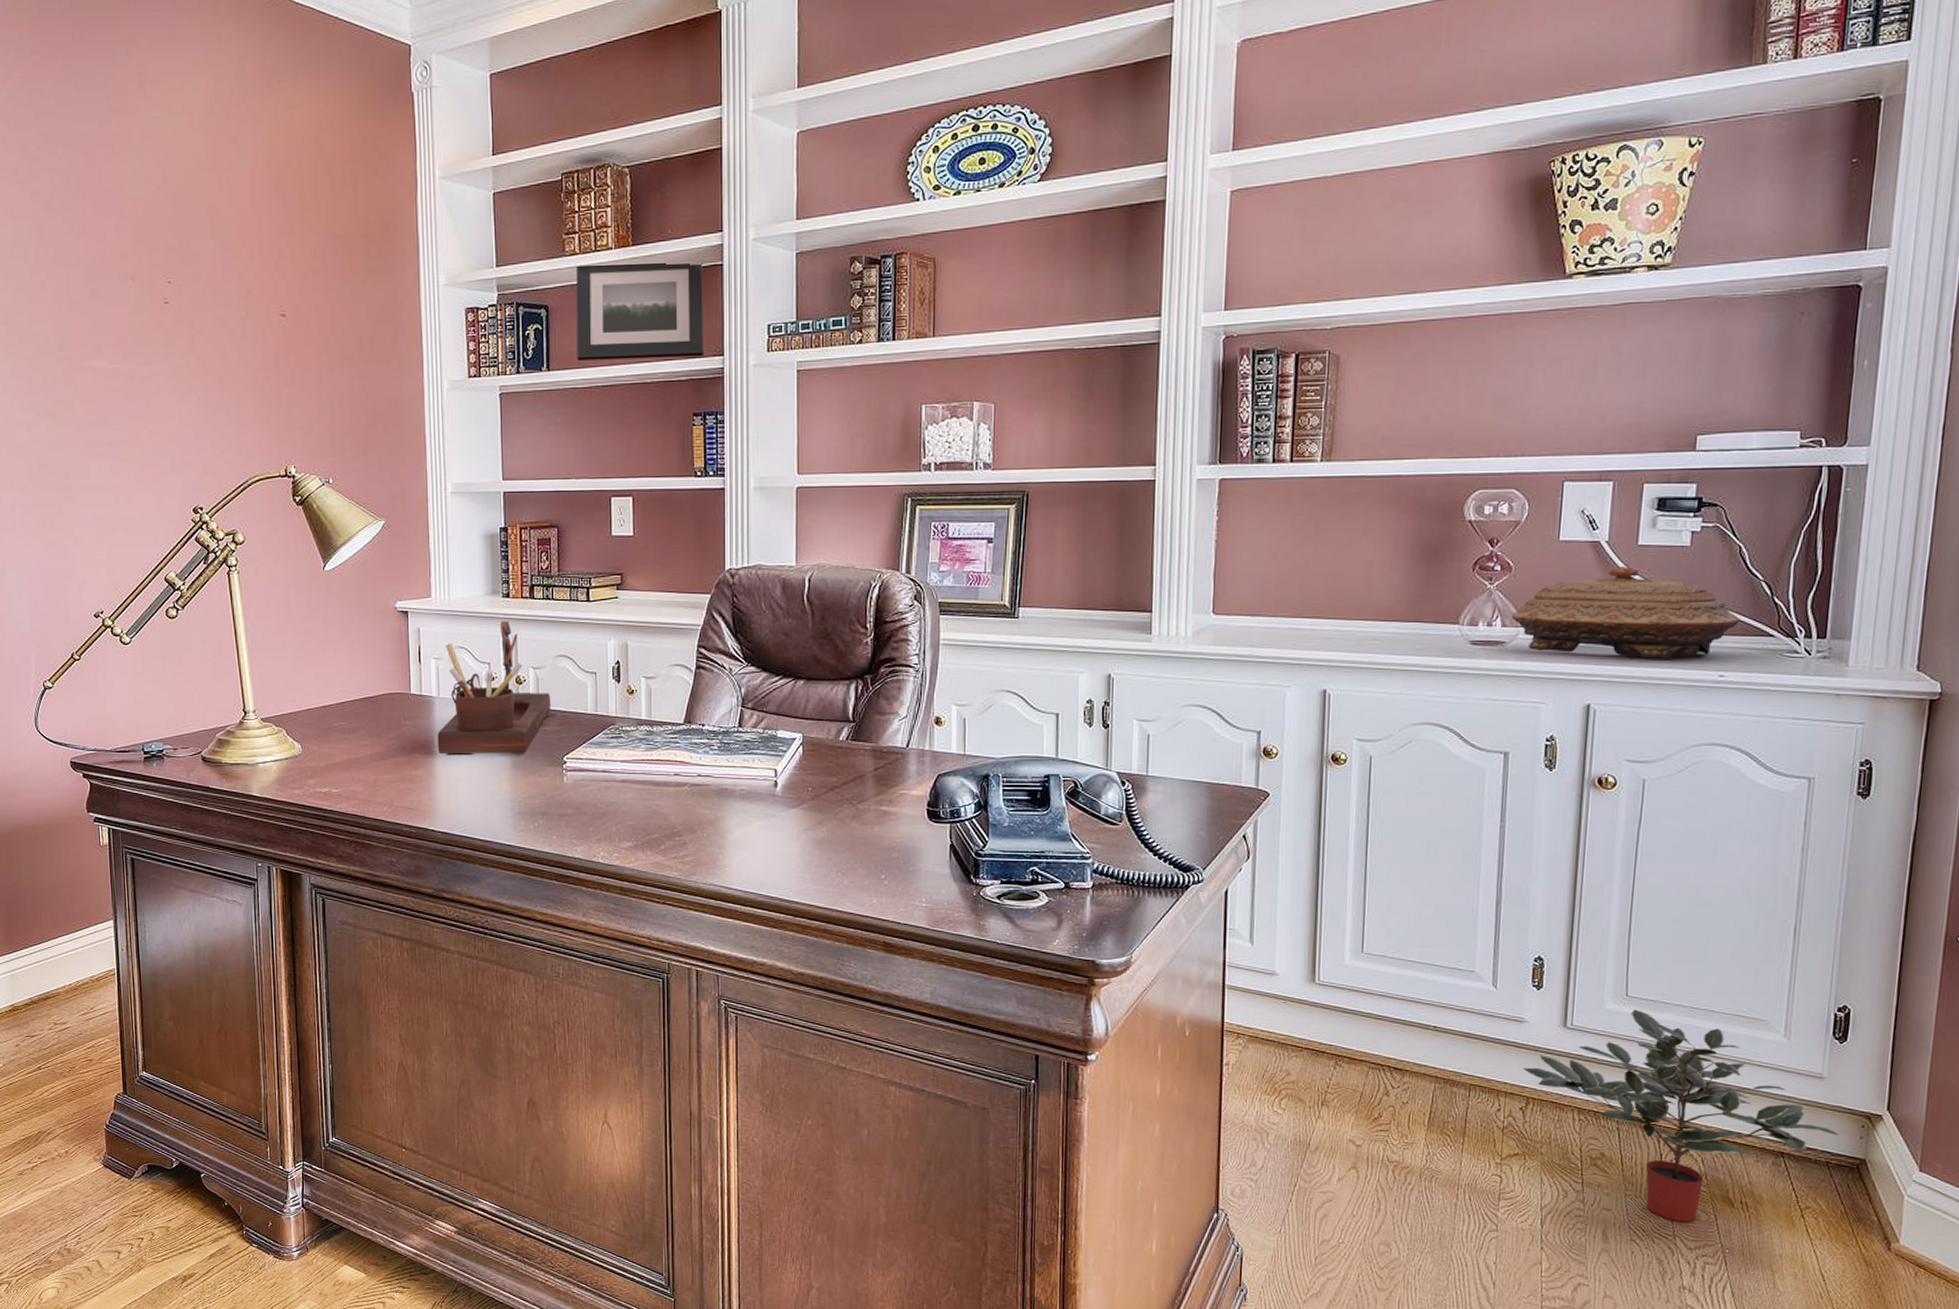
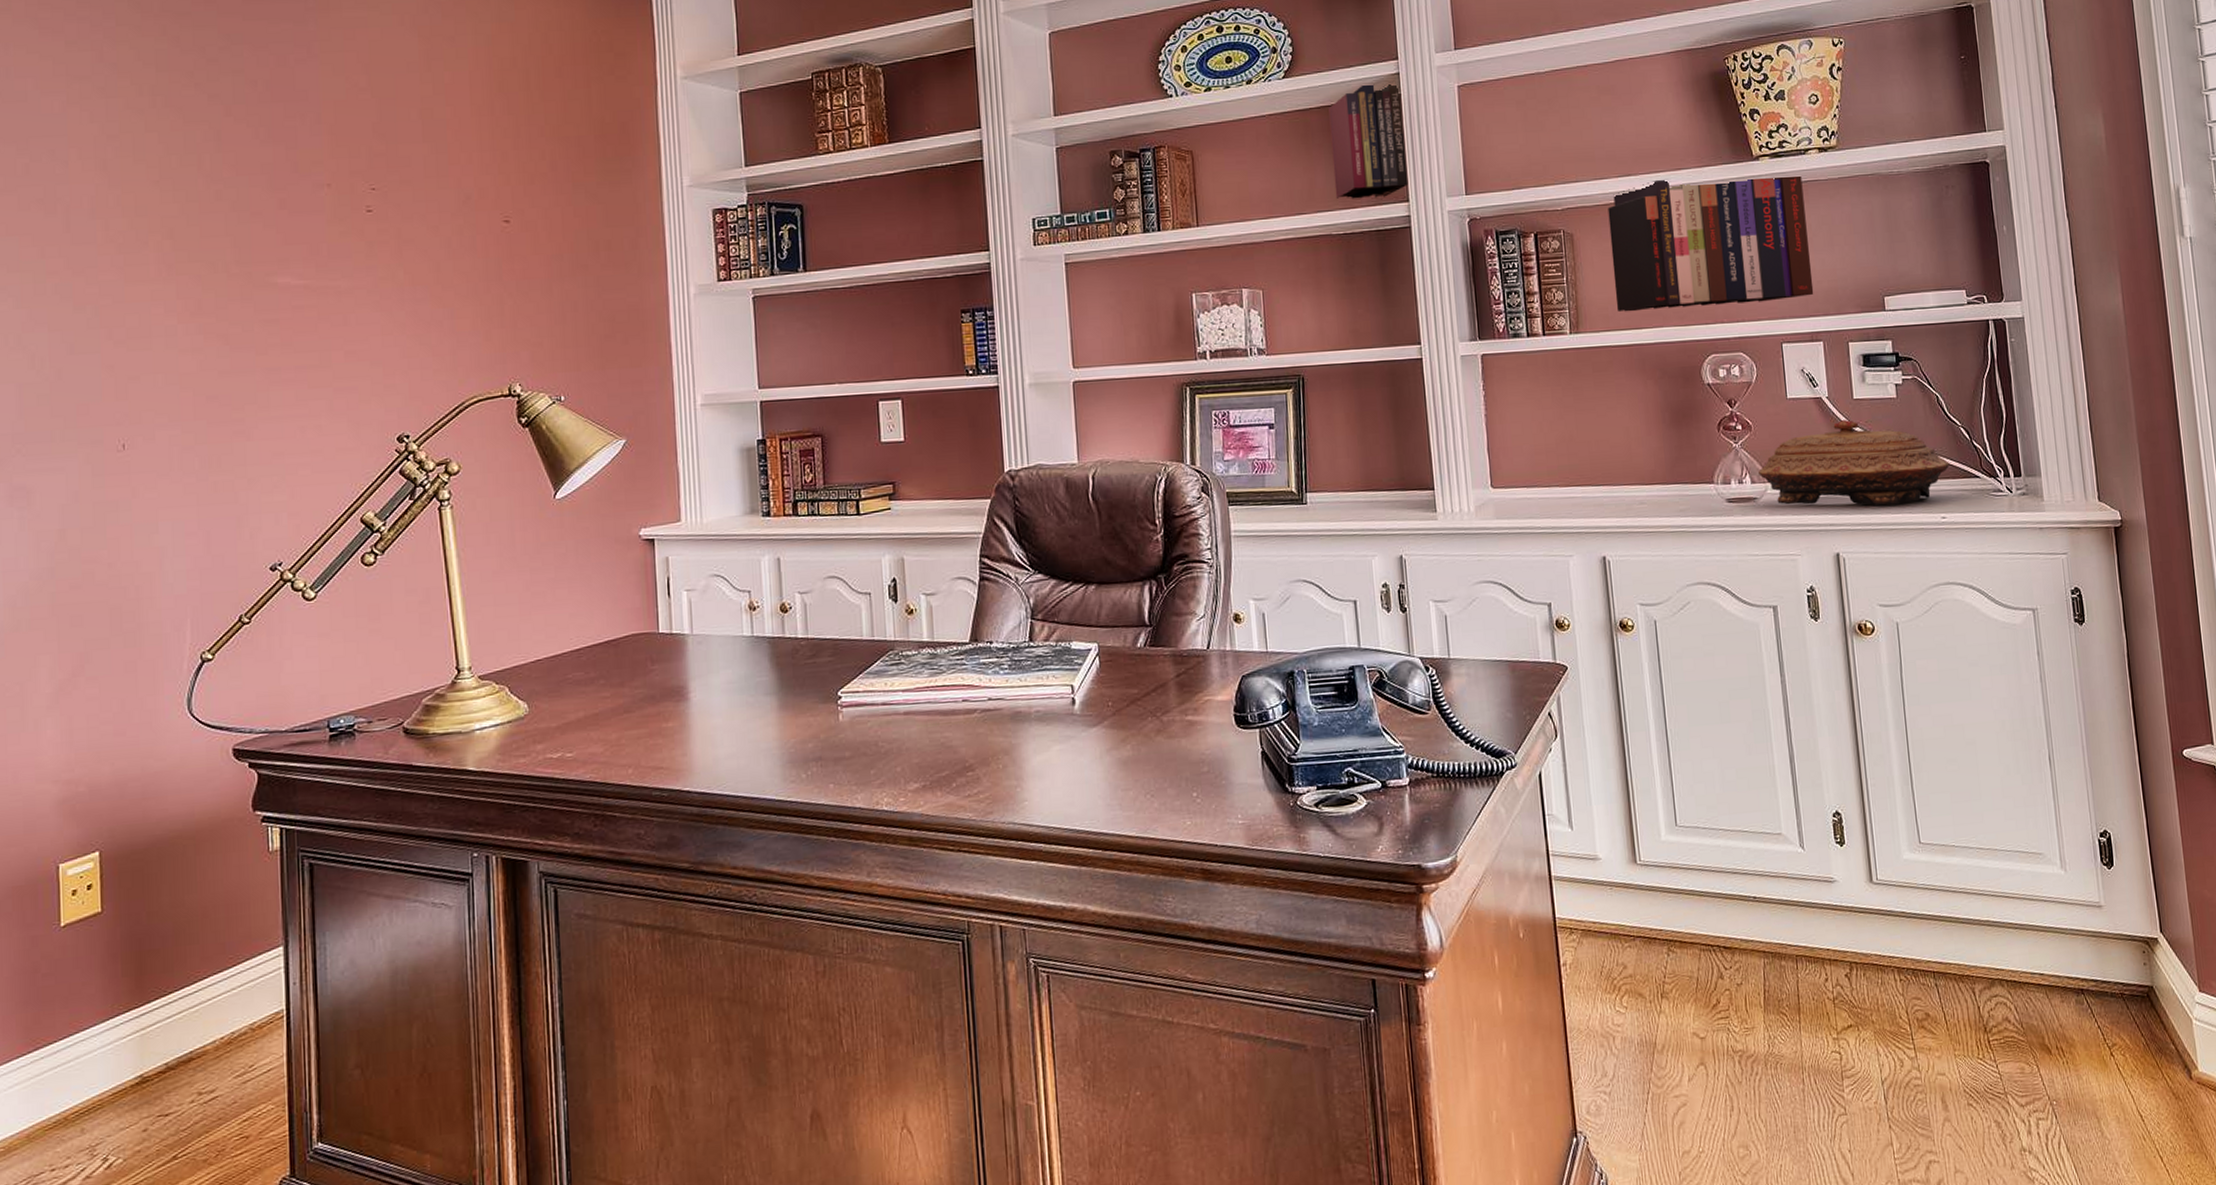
desk organizer: present [437,620,552,755] -> none [691,541,822,701]
picture frame: present [575,262,703,361] -> none [830,158,968,260]
books: none [1082,186,1166,312] -> present [1328,82,1409,199]
books: none [1377,297,1621,441] -> present [1608,177,1814,313]
potted plant: present [1523,1009,1839,1223] -> none [1841,856,2126,1078]

